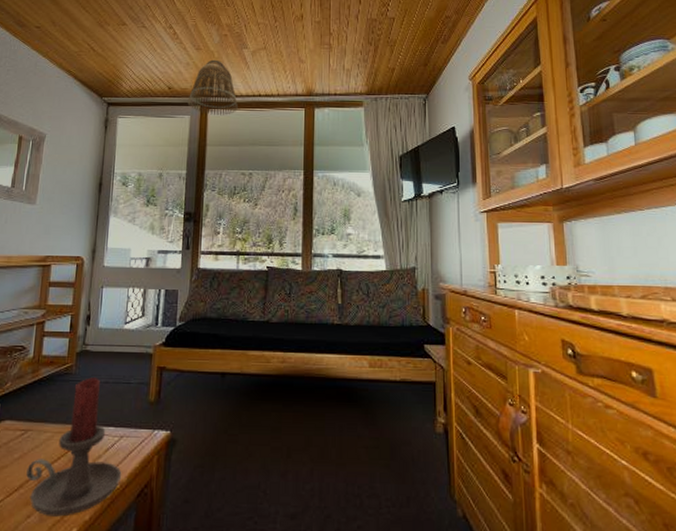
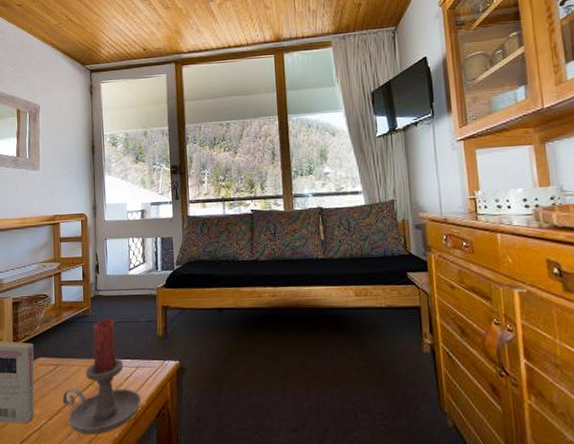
lamp shade: present [187,59,238,115] -> none [162,16,210,71]

